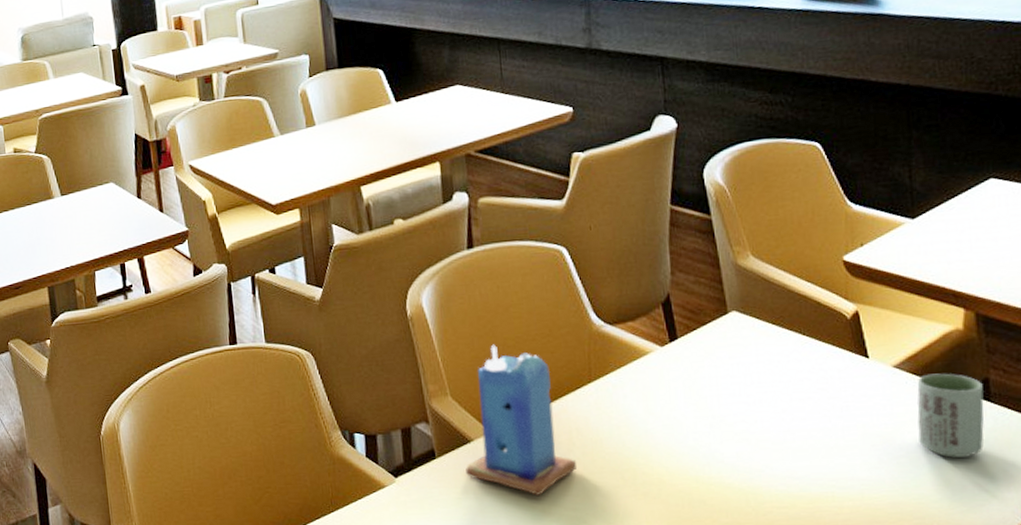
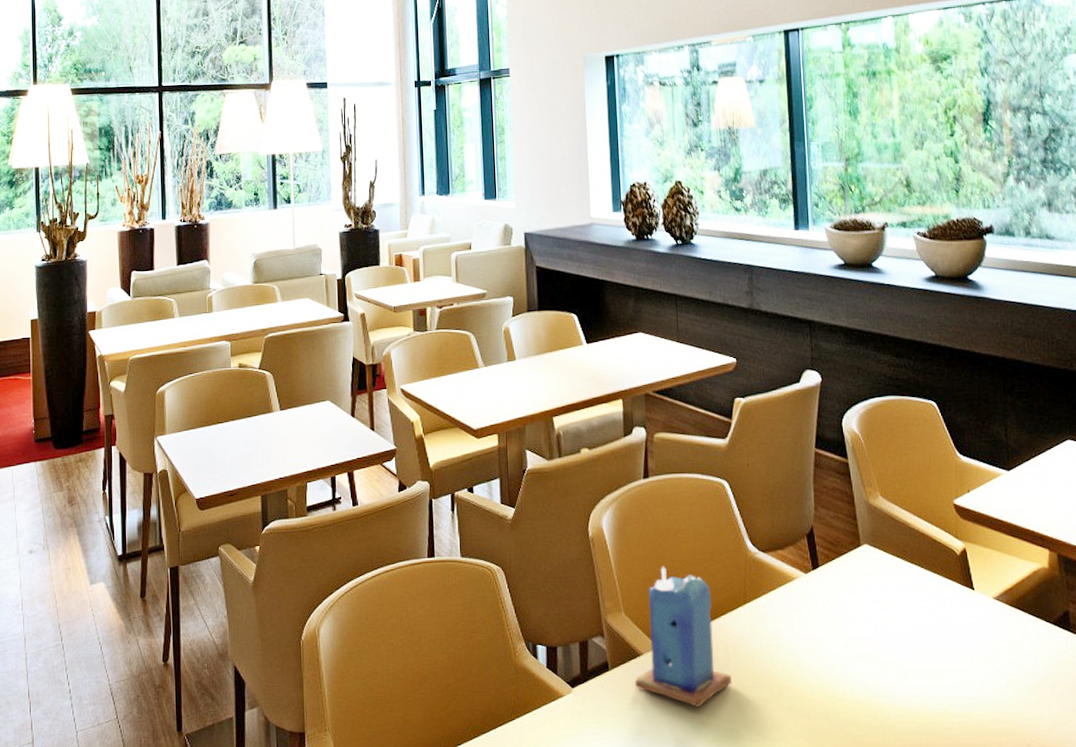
cup: present [917,373,984,458] -> none [1013,605,1066,680]

